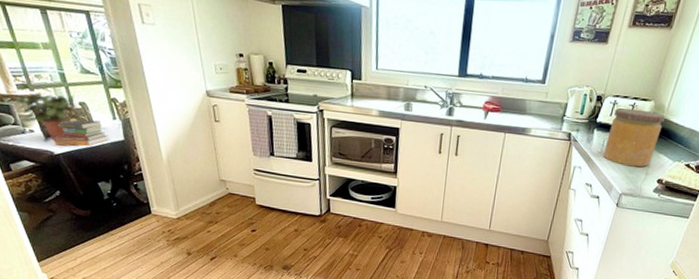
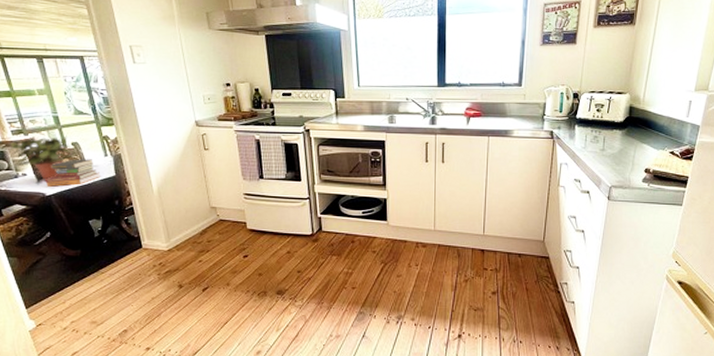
jar: present [603,108,666,168] -> none [588,102,643,159]

